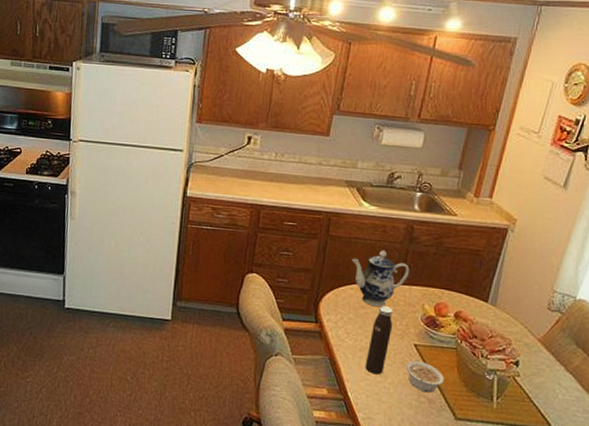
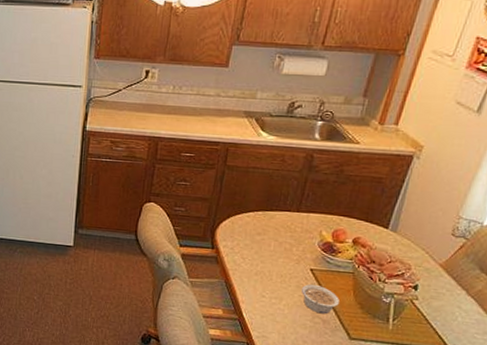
teapot: present [351,250,410,307] -> none [249,179,308,234]
water bottle: present [365,306,393,375] -> none [260,233,290,297]

